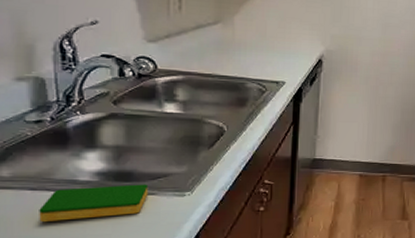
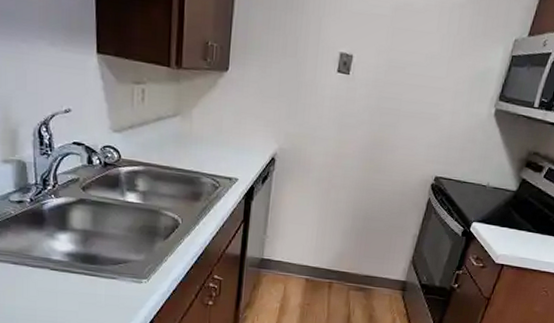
dish sponge: present [39,184,149,223] -> none [20,265,111,296]

